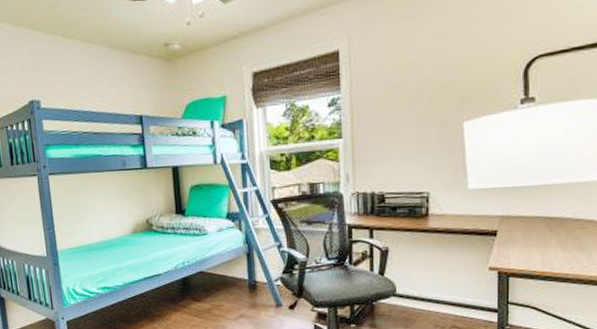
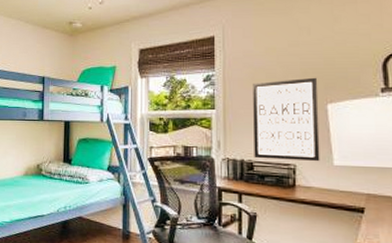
wall art: none [383,92,454,190] -> present [253,77,320,162]

